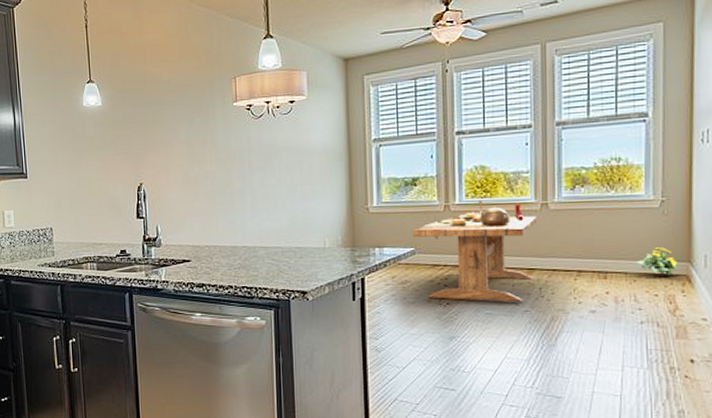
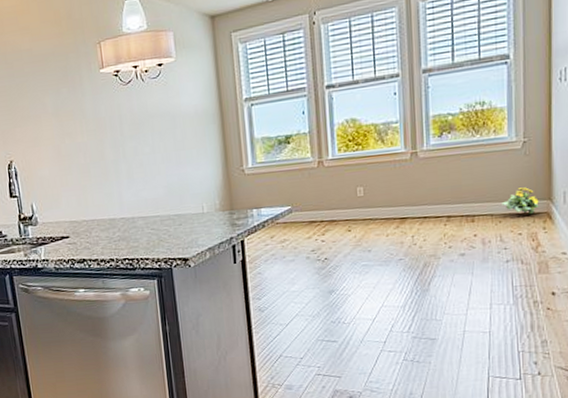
dining table: present [412,200,536,302] -> none [288,153,407,255]

